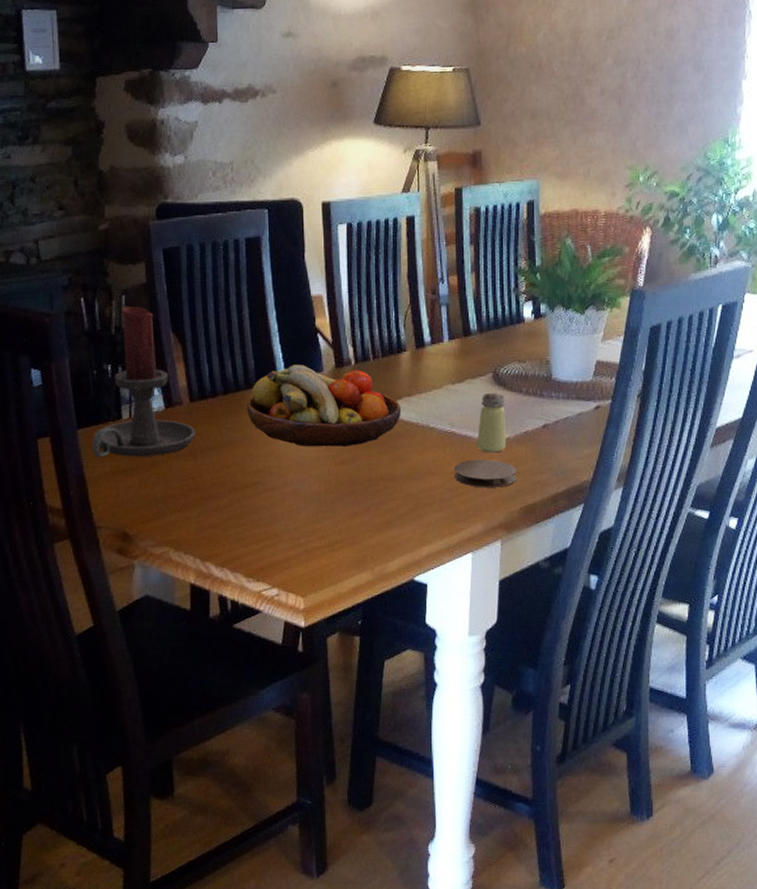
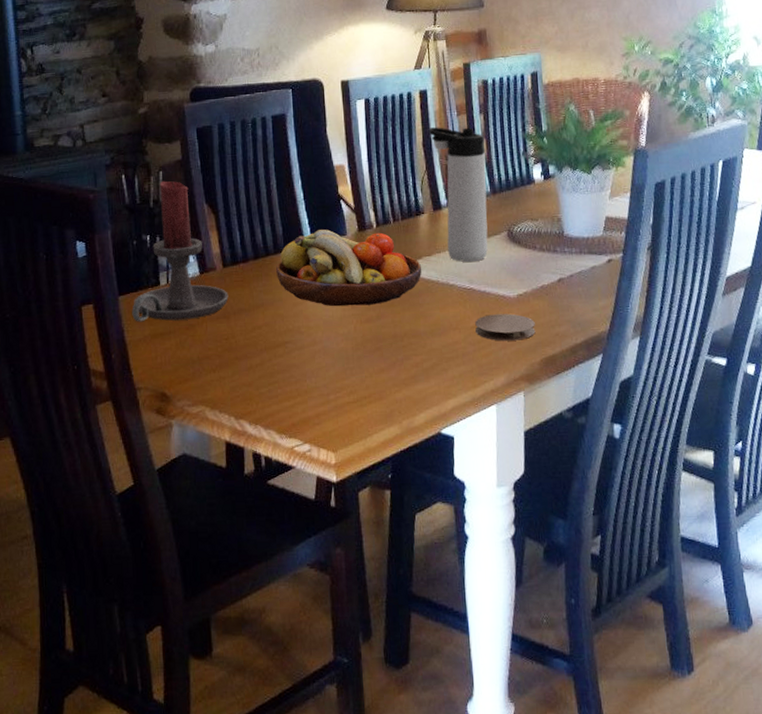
thermos bottle: none [414,257,474,404] -> present [428,127,488,262]
saltshaker: present [476,392,506,453] -> none [495,249,524,308]

